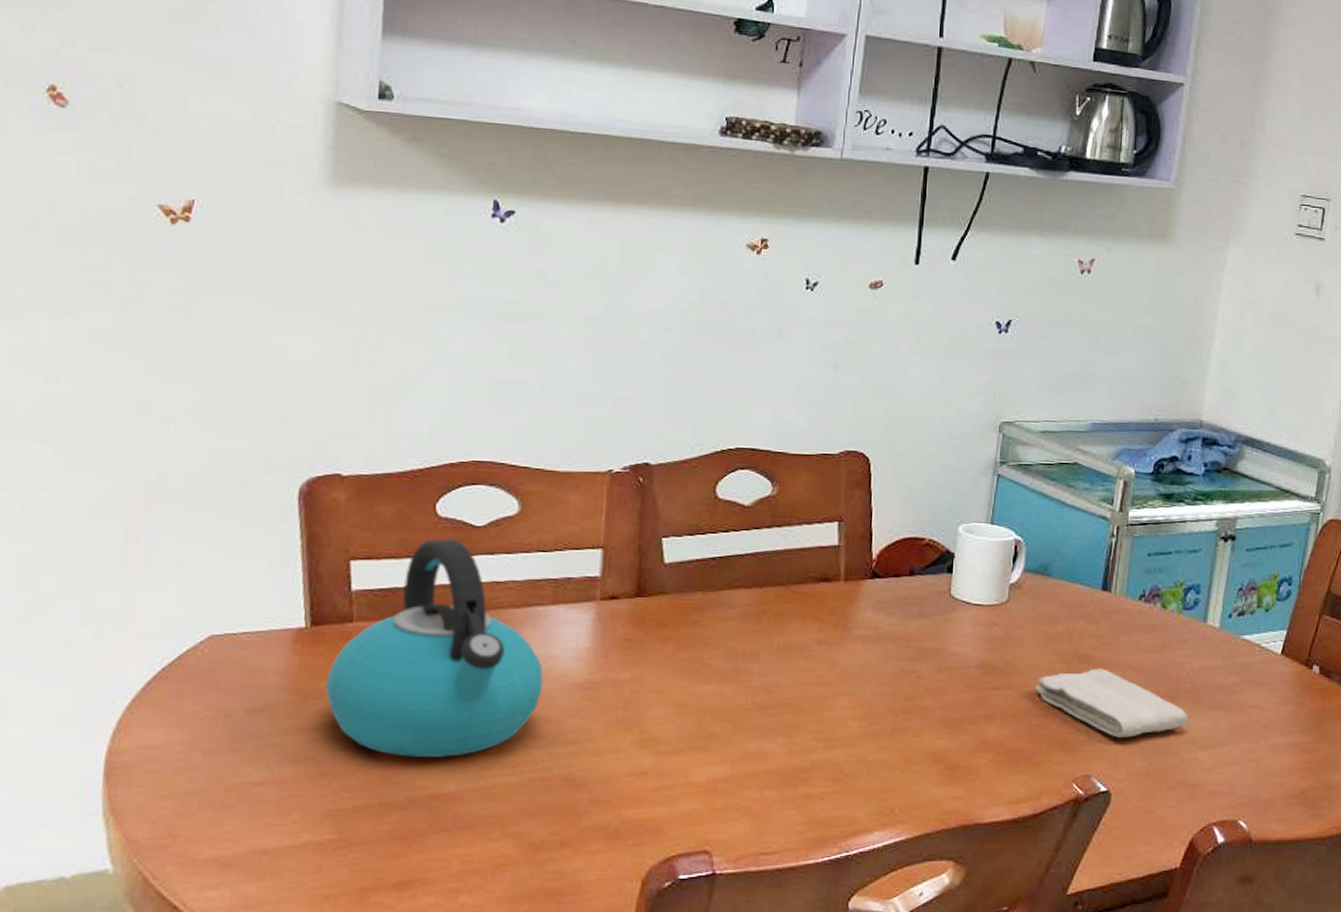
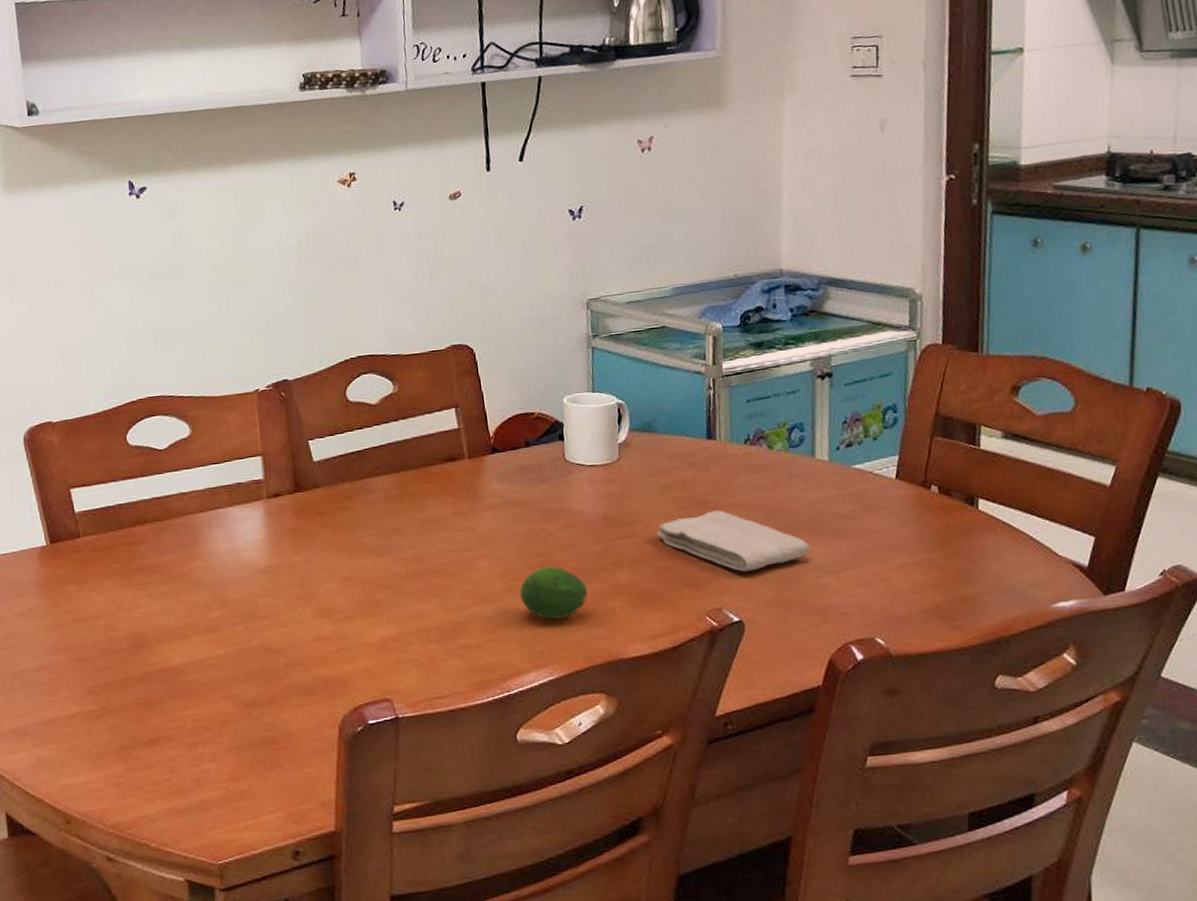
kettle: present [326,538,544,759] -> none [68,462,234,641]
fruit: none [877,712,952,774] -> present [519,566,588,620]

